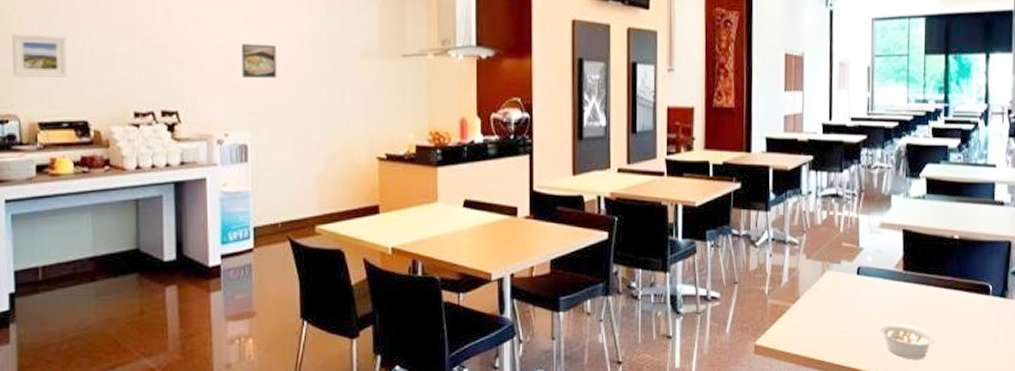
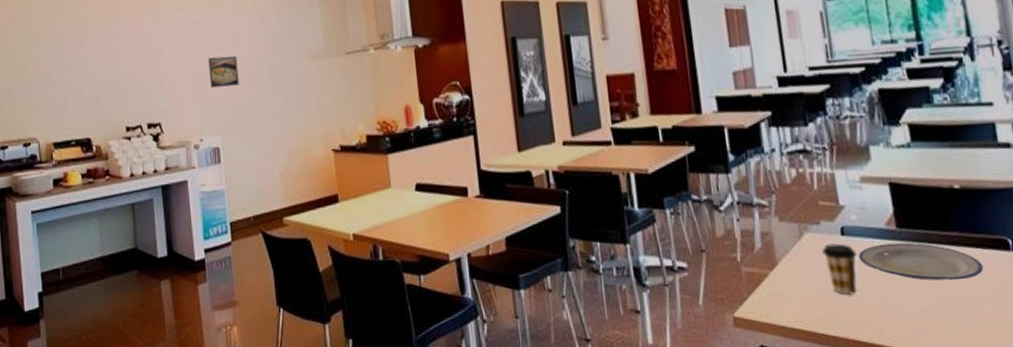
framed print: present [11,34,67,77] -> none [29,67,73,106]
coffee cup: none [839,282,868,328] -> present [822,243,858,295]
plate: none [868,284,967,319] -> present [858,242,984,281]
legume: present [880,325,936,359] -> none [878,289,950,328]

